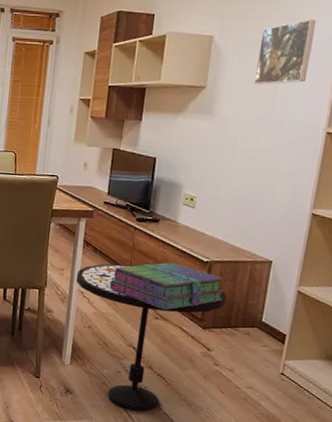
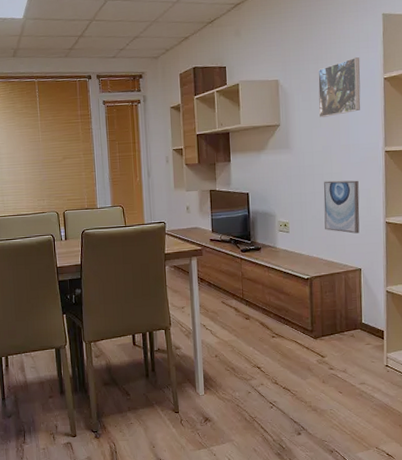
side table: present [76,264,227,411] -> none [196,292,330,425]
stack of books: present [109,262,224,311] -> none [227,284,326,329]
wall art: none [237,157,288,221] -> present [323,180,360,234]

